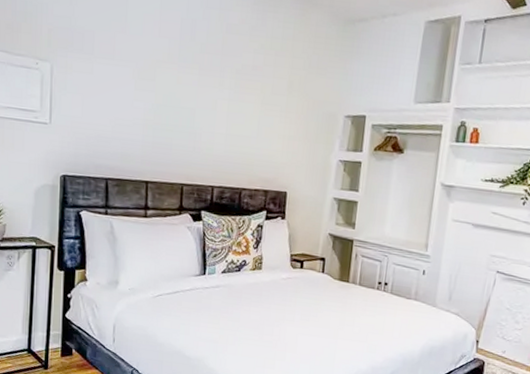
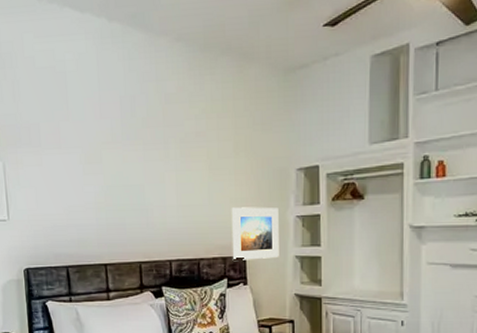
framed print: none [273,143,324,198] -> present [231,207,279,260]

